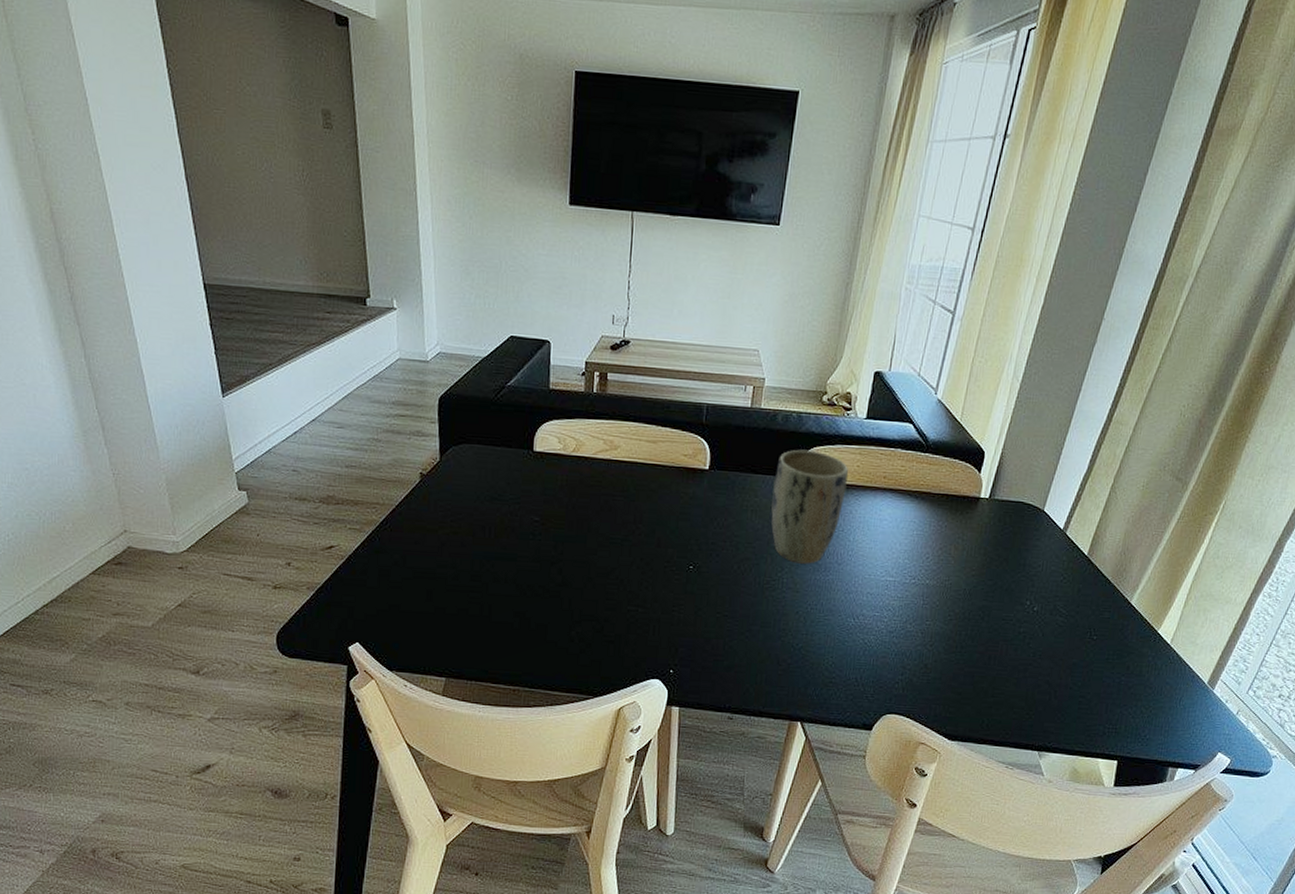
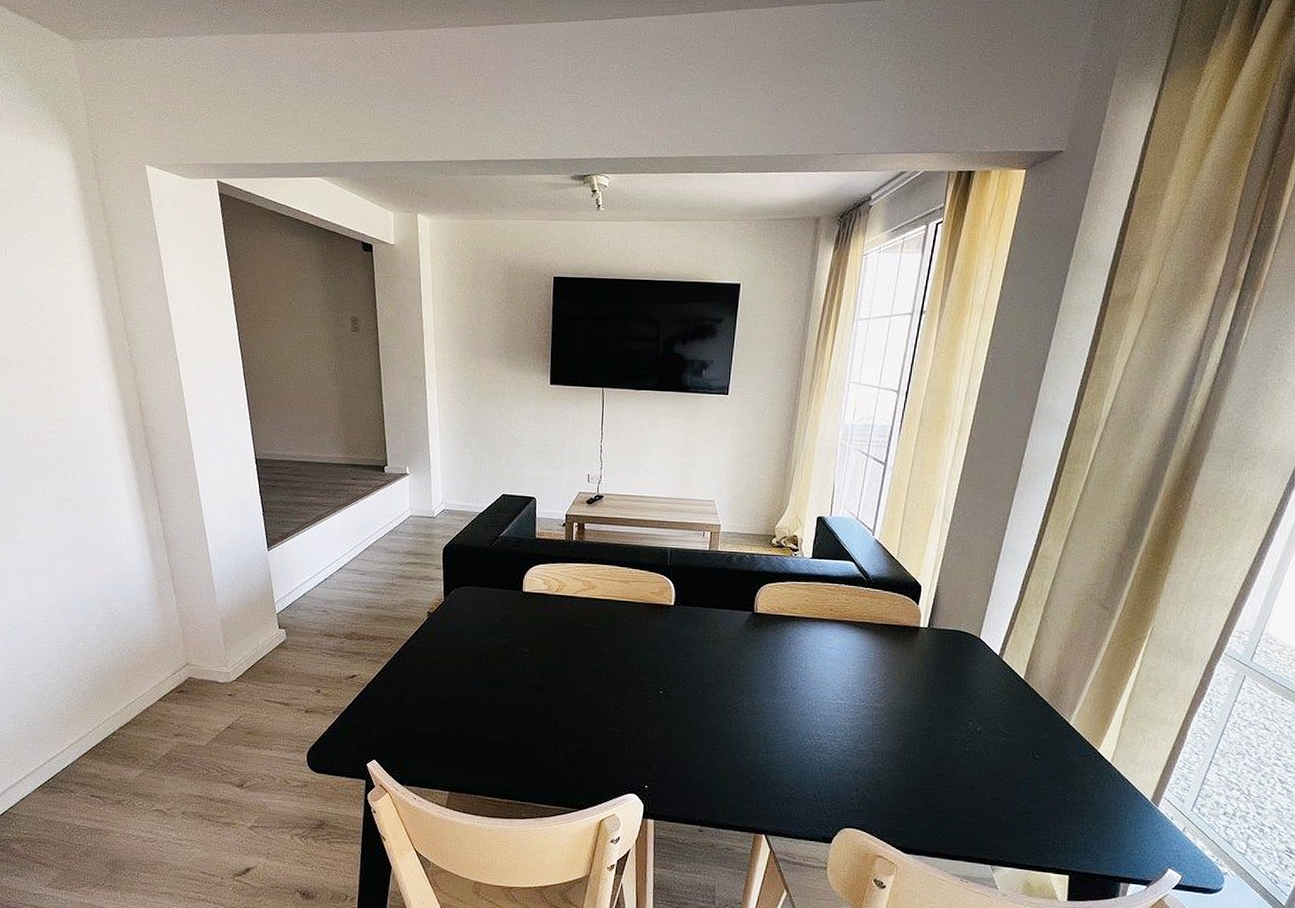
plant pot: present [771,449,849,564] -> none [730,586,799,689]

